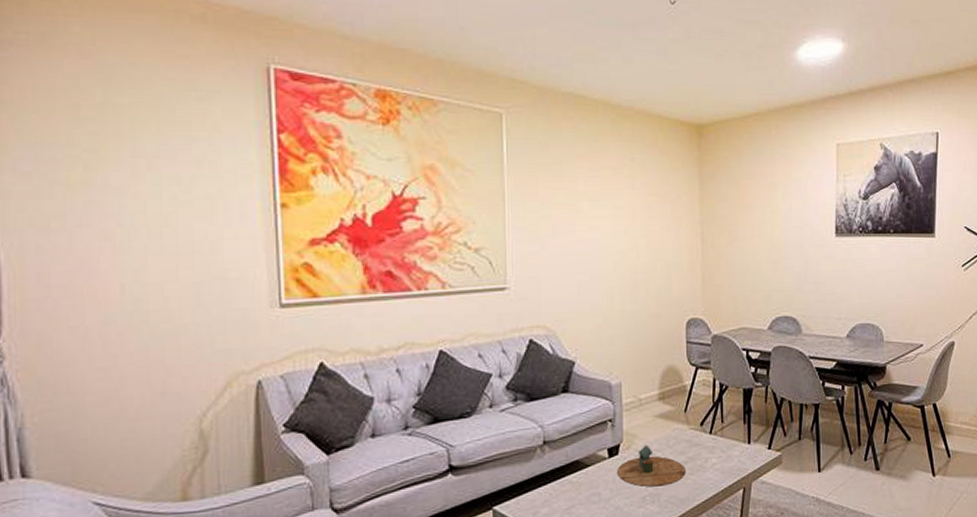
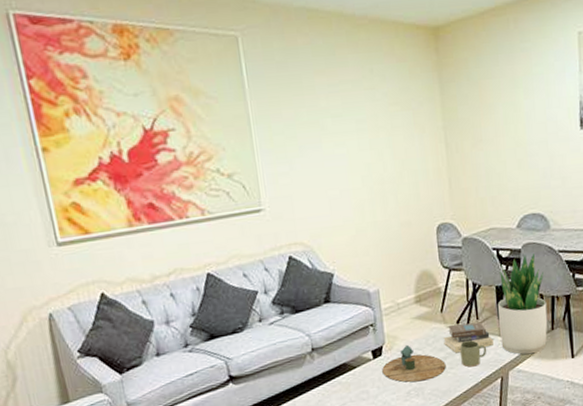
books: none [685,425,737,458] -> present [443,322,493,353]
mug: none [701,445,731,475] -> present [459,340,487,367]
planter: none [743,358,795,465] -> present [497,254,548,355]

